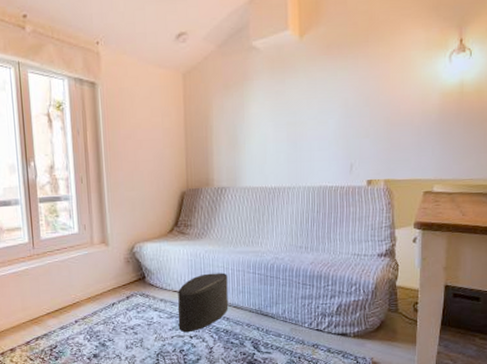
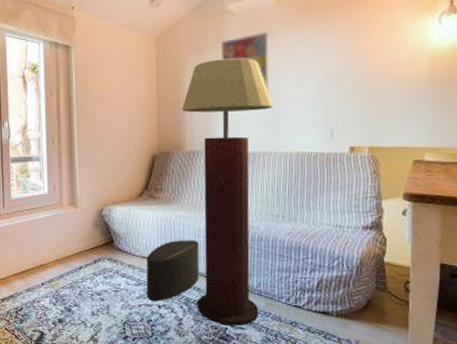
floor lamp: none [209,95,297,351] -> present [182,58,273,326]
wall art: none [246,68,294,129] -> present [220,31,270,93]

